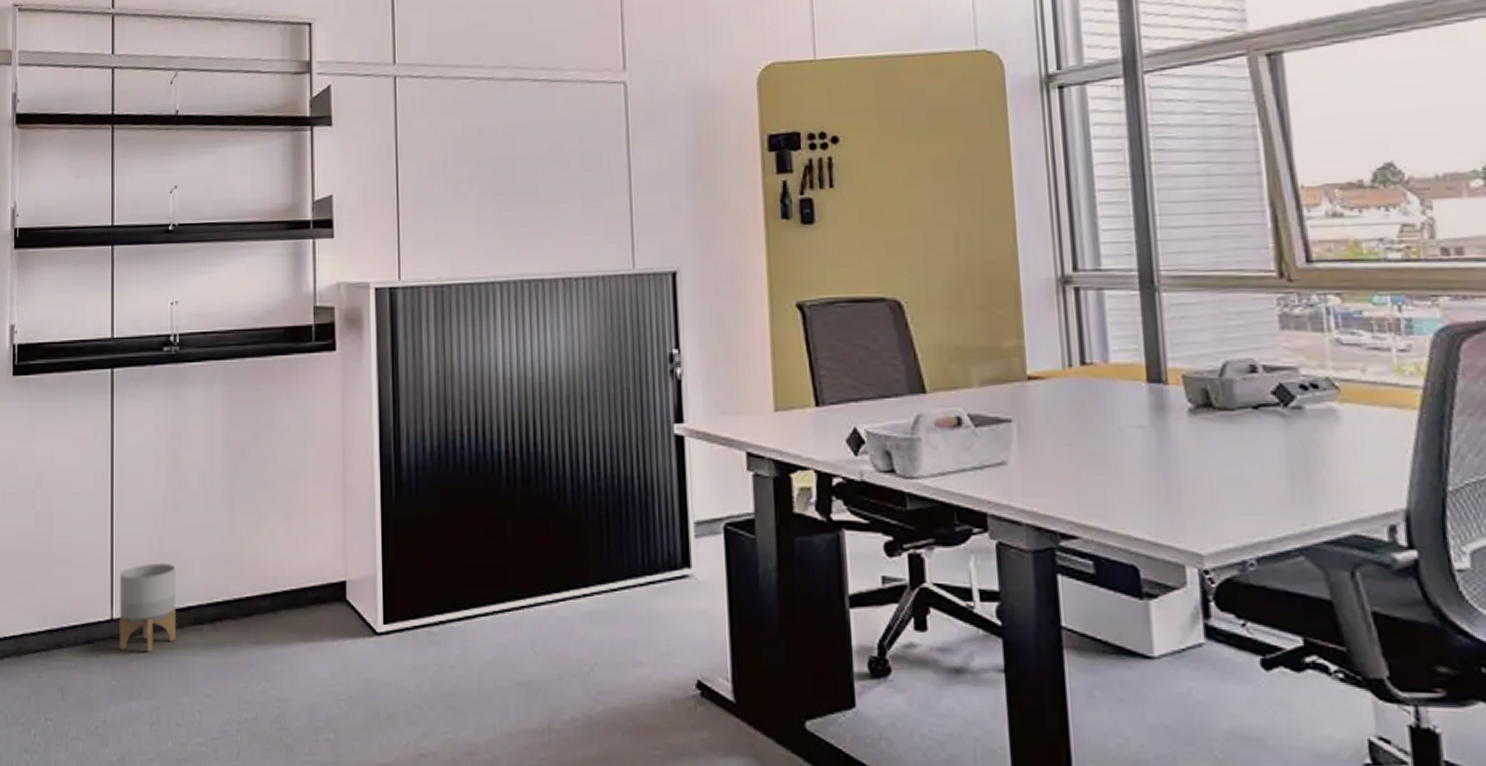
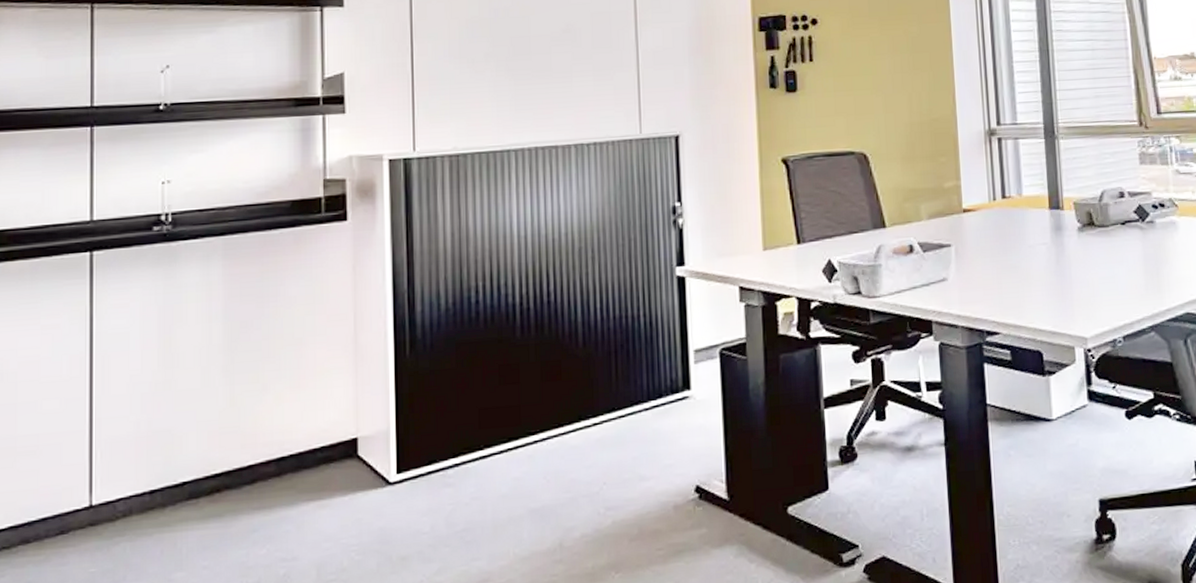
planter: present [119,563,177,653] -> none [100,441,169,536]

